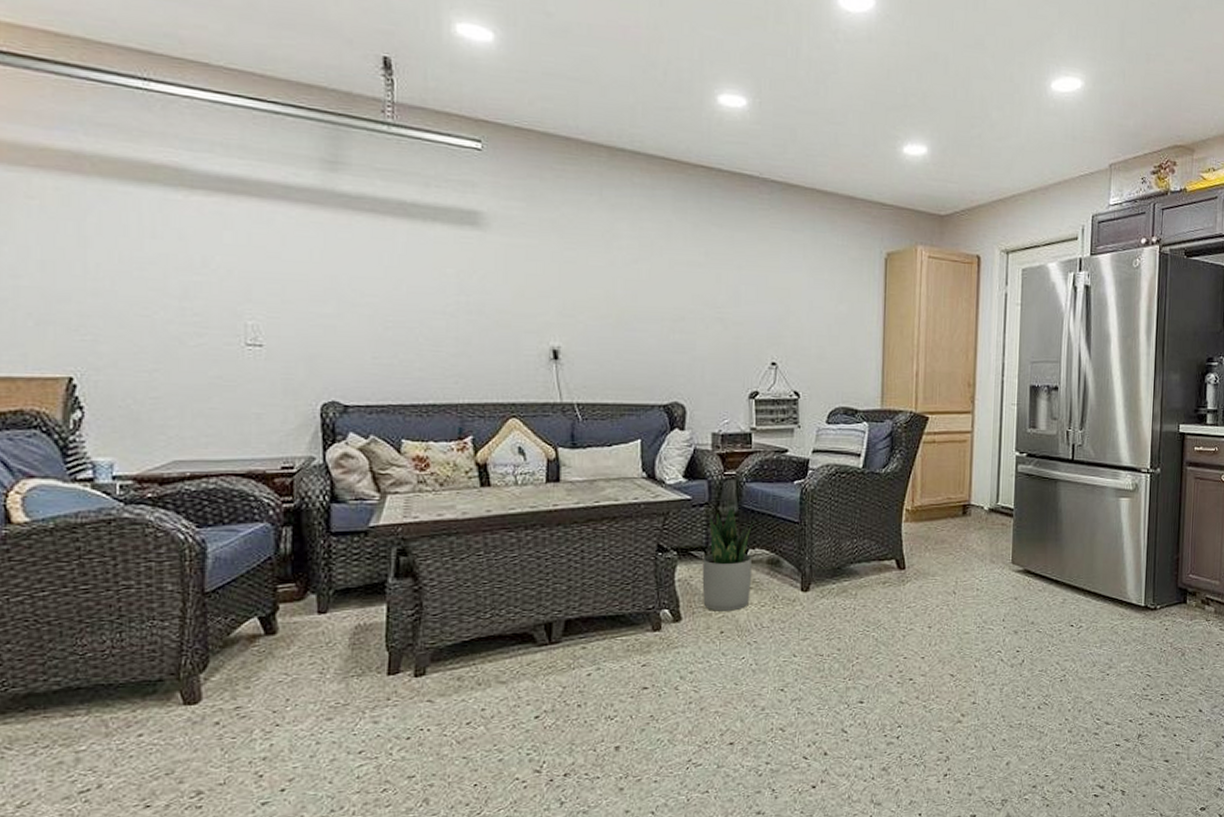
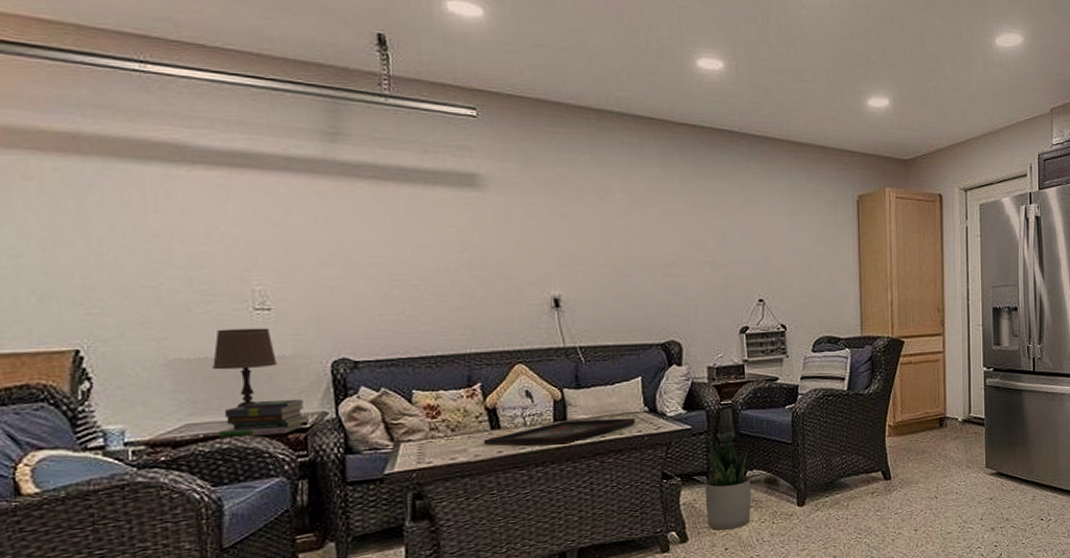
table lamp: none [203,363,266,465] -> present [213,328,277,426]
books: none [206,441,296,478] -> present [219,398,309,438]
decorative tray: none [471,482,633,507] -> present [483,417,636,446]

